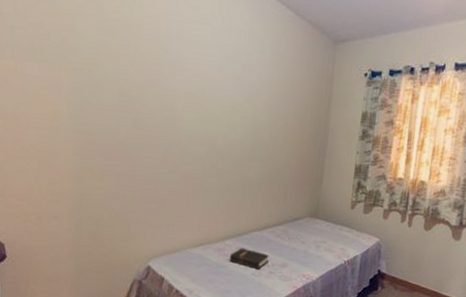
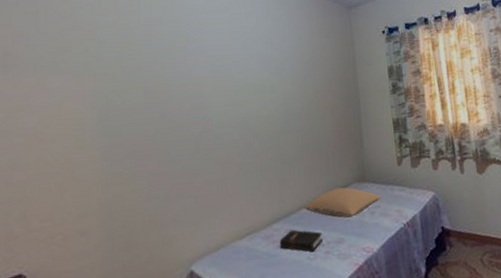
pillow: none [256,218,330,248] -> present [304,187,382,219]

